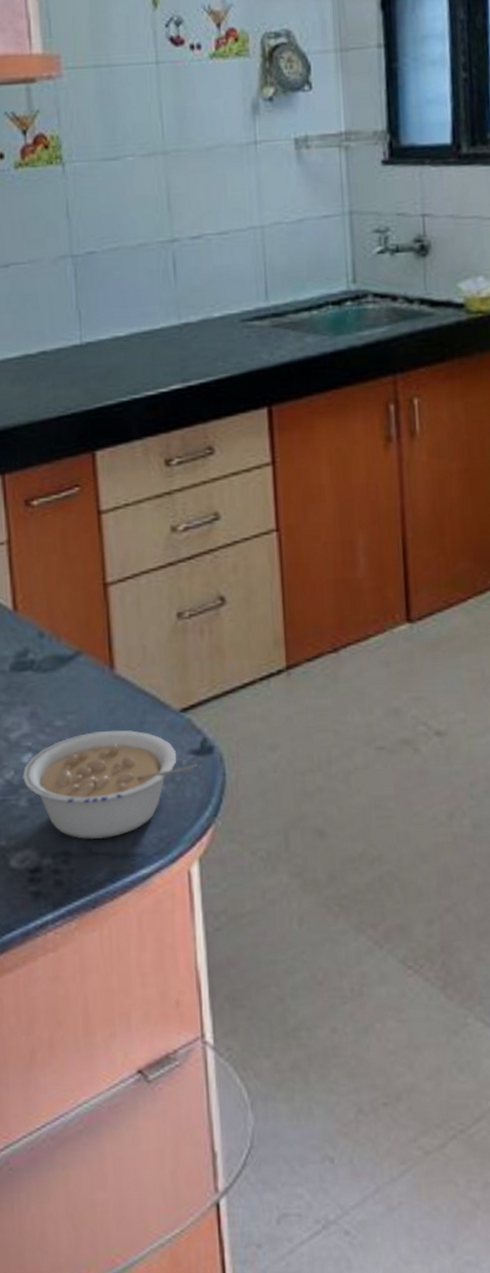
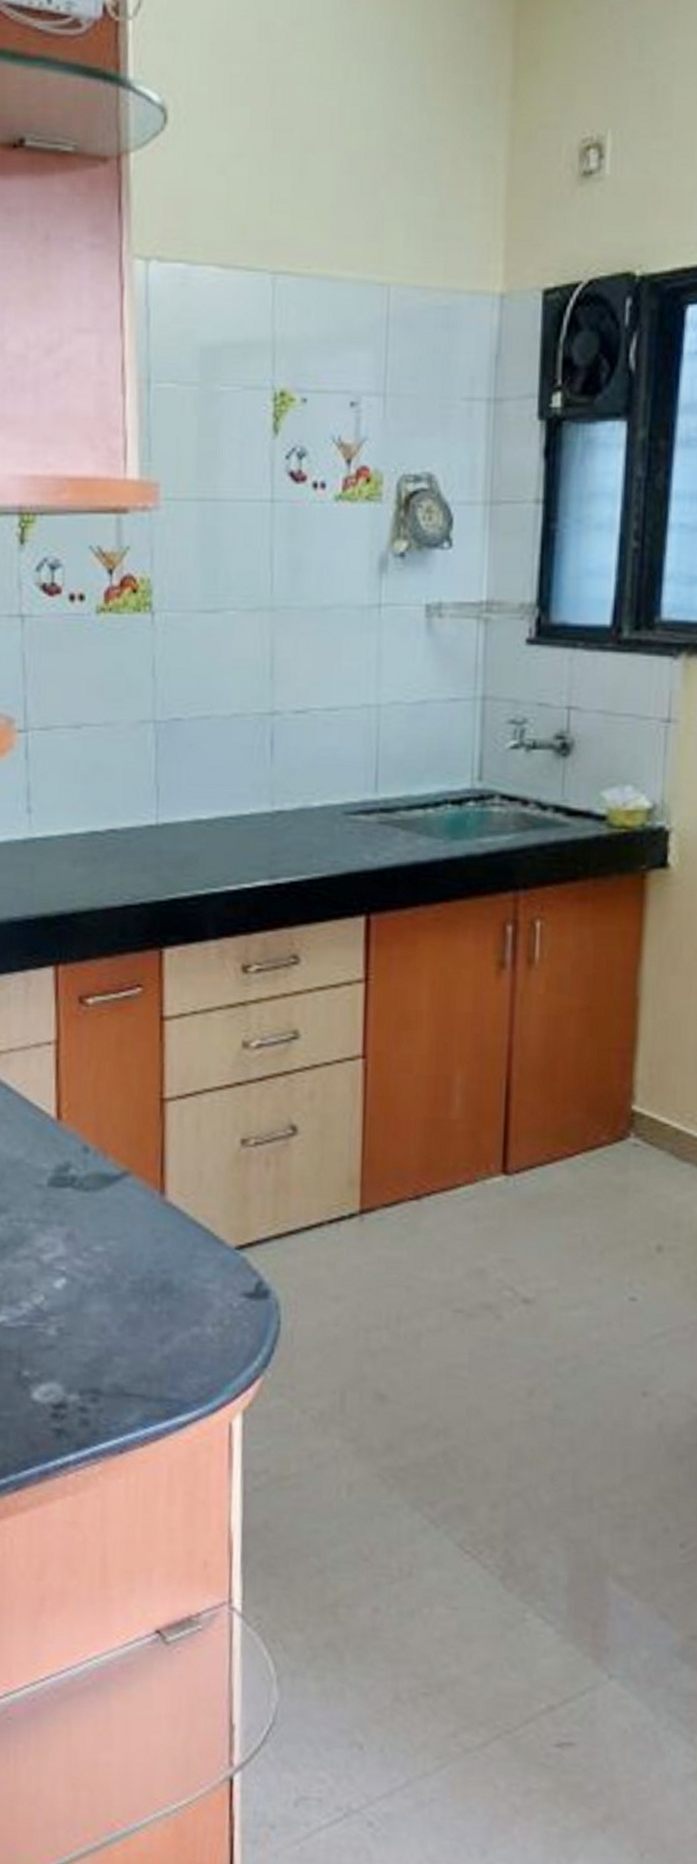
legume: present [21,730,197,840] -> none [52,1261,249,1380]

